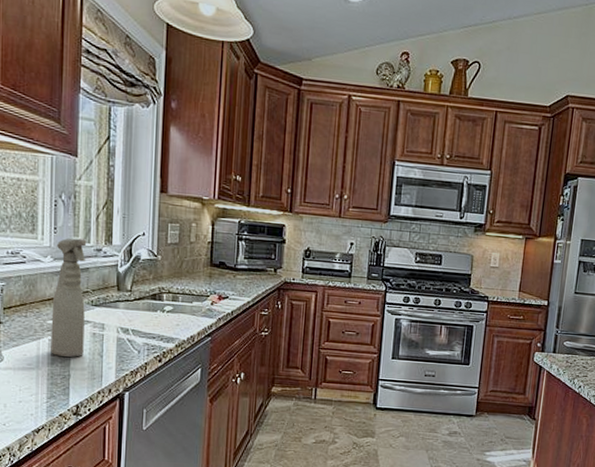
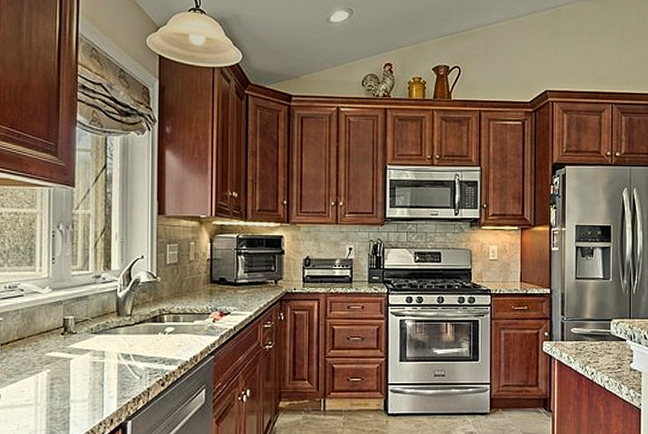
spray bottle: present [51,238,87,357] -> none [50,267,85,389]

